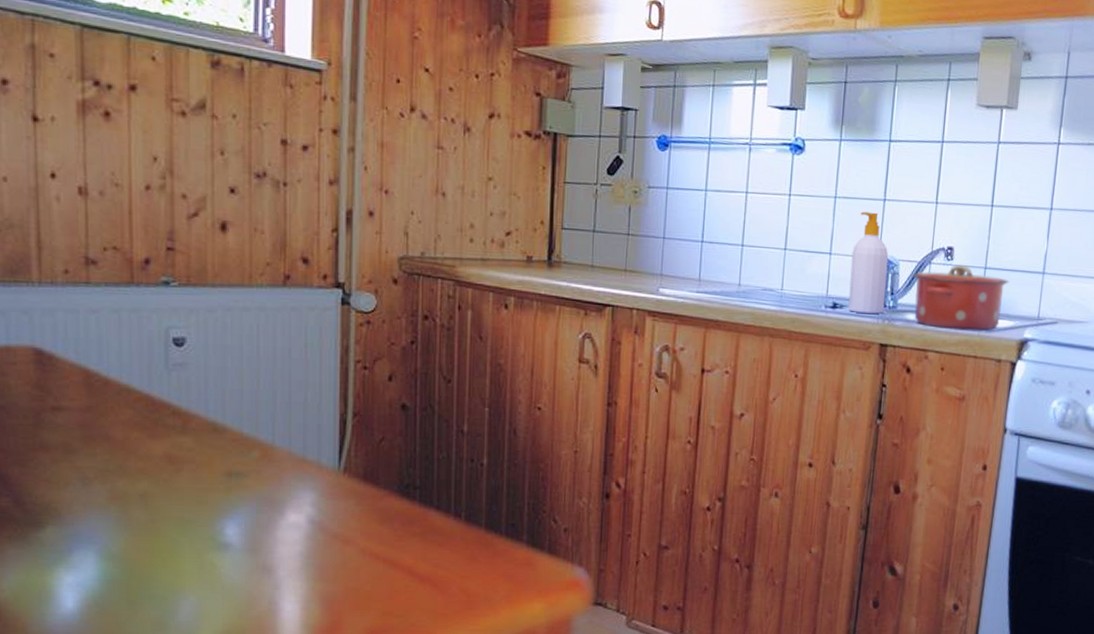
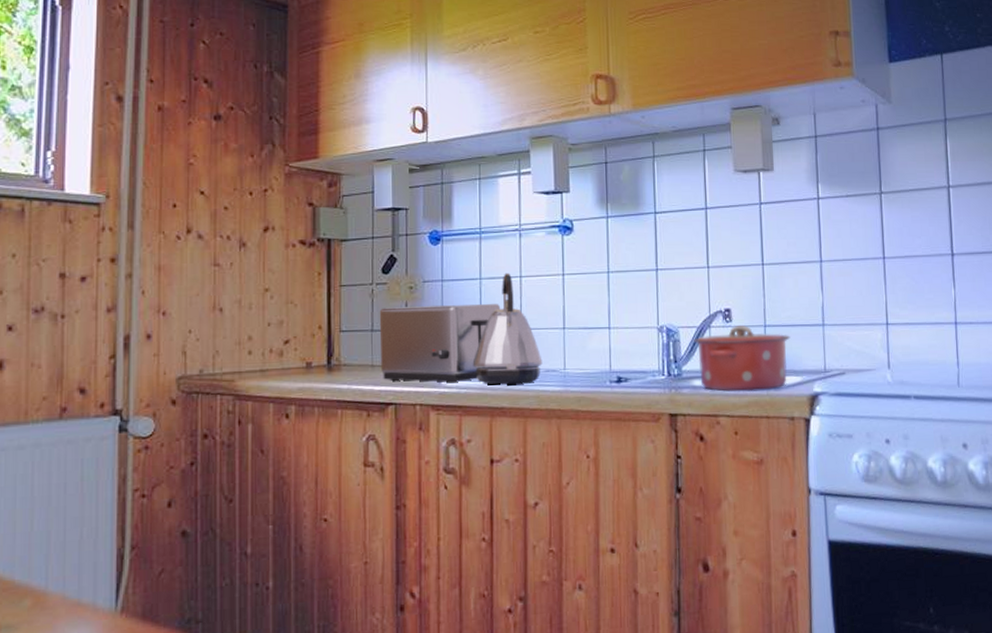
toaster: none [601,209,724,292] -> present [379,303,501,383]
kettle: none [691,187,761,300] -> present [472,273,543,385]
soap bottle: present [848,211,889,314] -> none [631,283,670,385]

